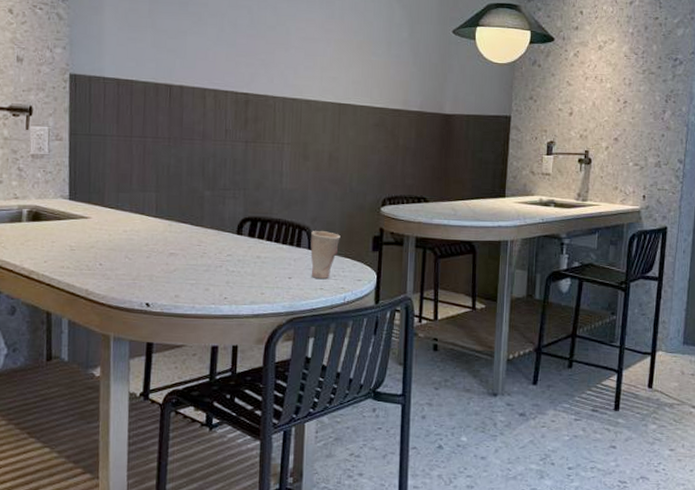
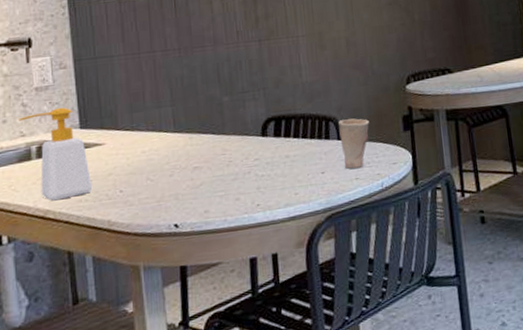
soap bottle: none [14,177,75,263] -> present [18,107,93,201]

